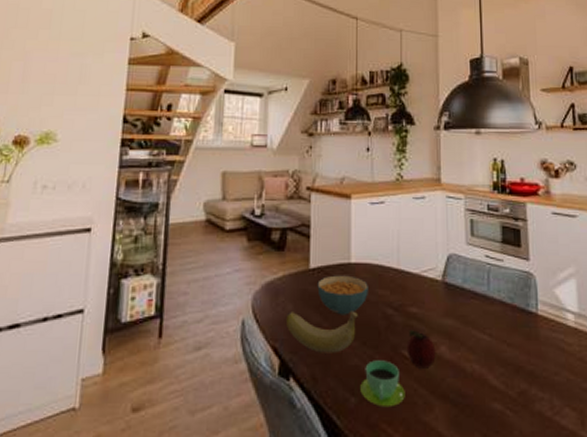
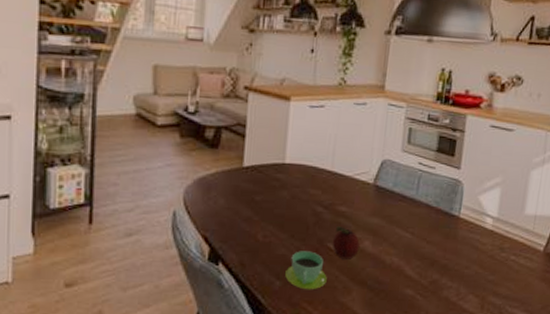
banana: present [285,311,358,353] -> none [217,205,289,244]
cereal bowl: present [317,275,368,315] -> none [250,174,301,211]

